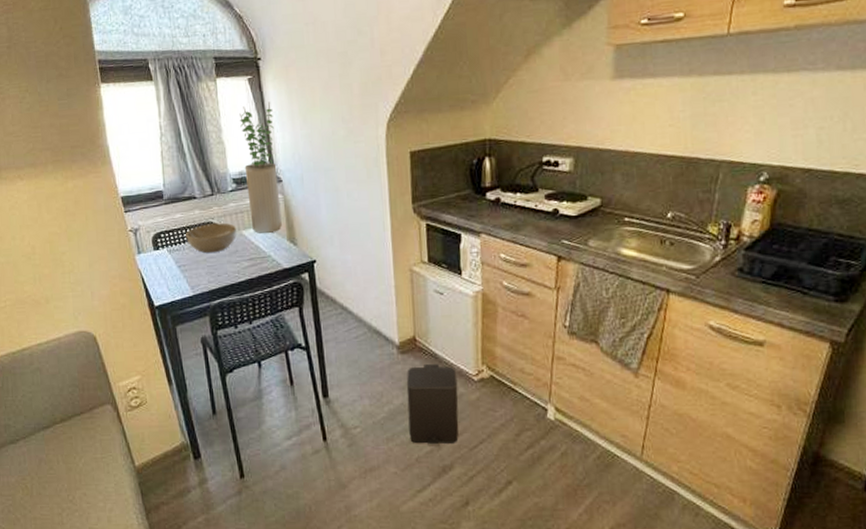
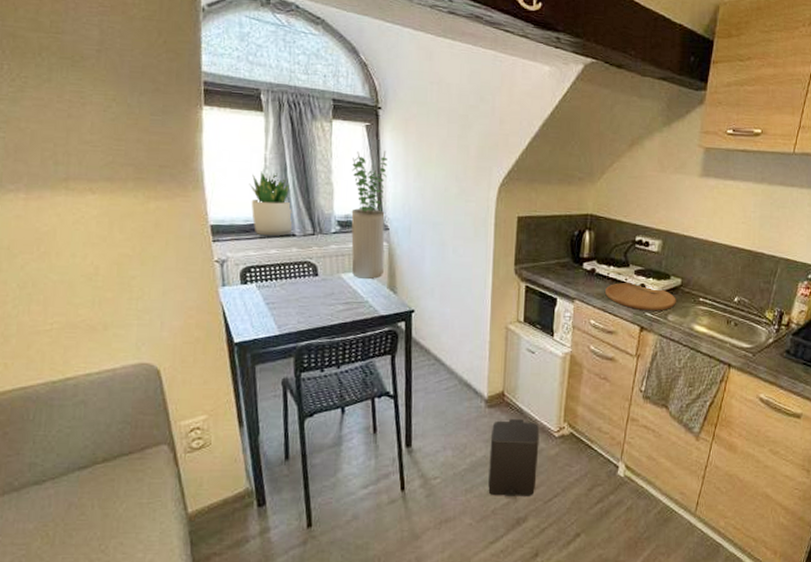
planter: none [149,139,193,202] -> present [249,171,293,236]
bowl: present [186,222,237,254] -> none [279,263,335,293]
cutting board: none [514,208,597,238] -> present [605,283,676,311]

